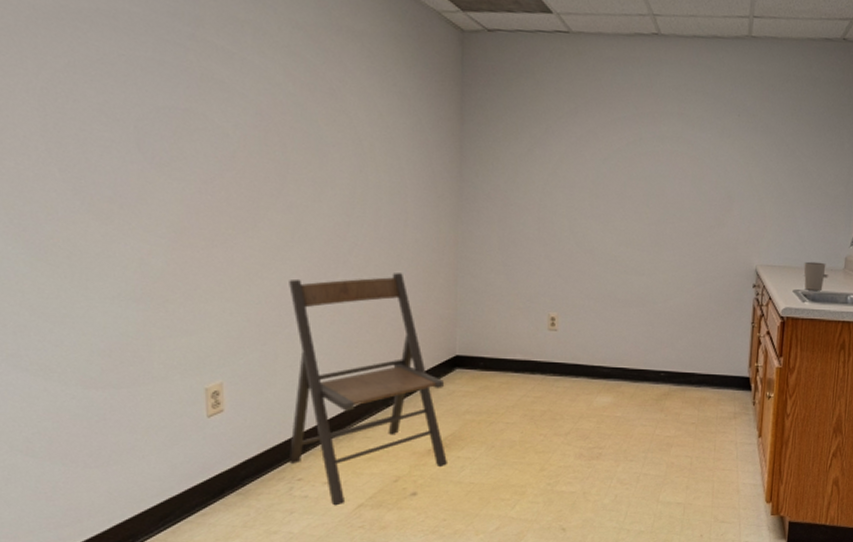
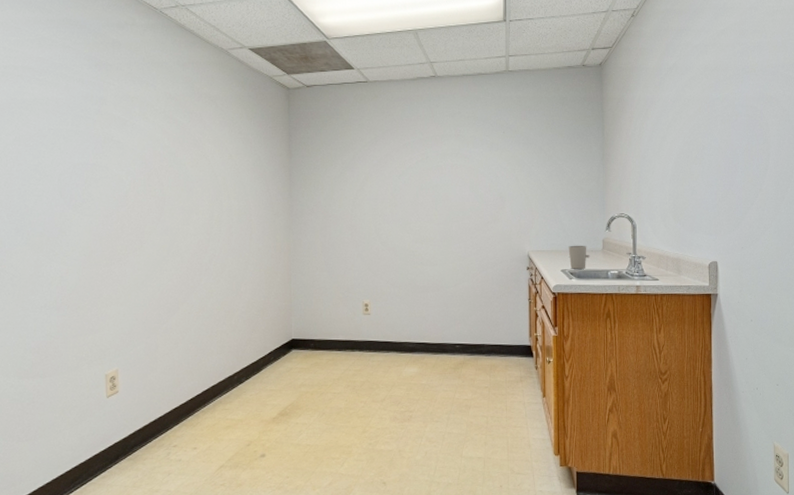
folding chair: present [288,273,447,506] -> none [166,275,288,467]

